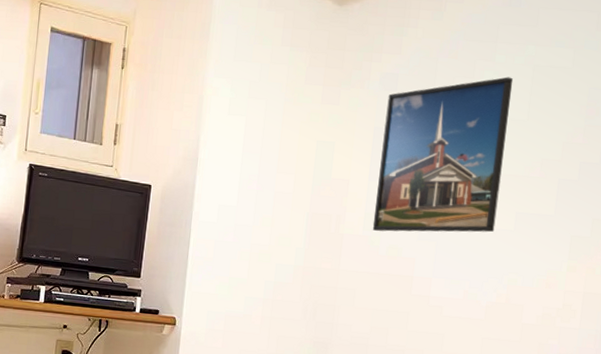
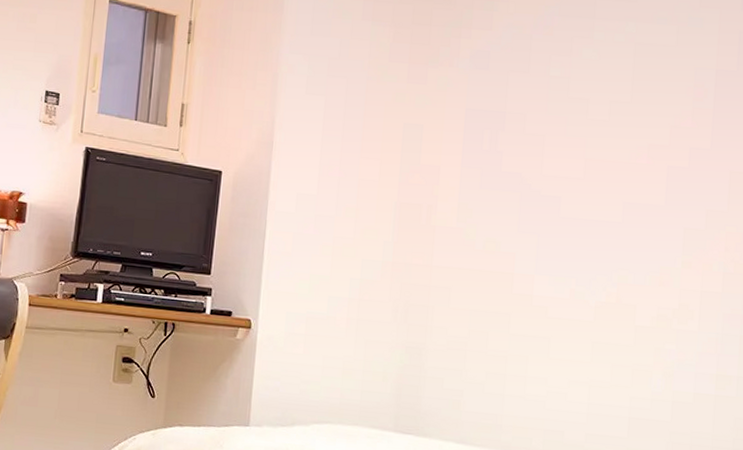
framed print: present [372,77,514,233] -> none [467,55,614,225]

